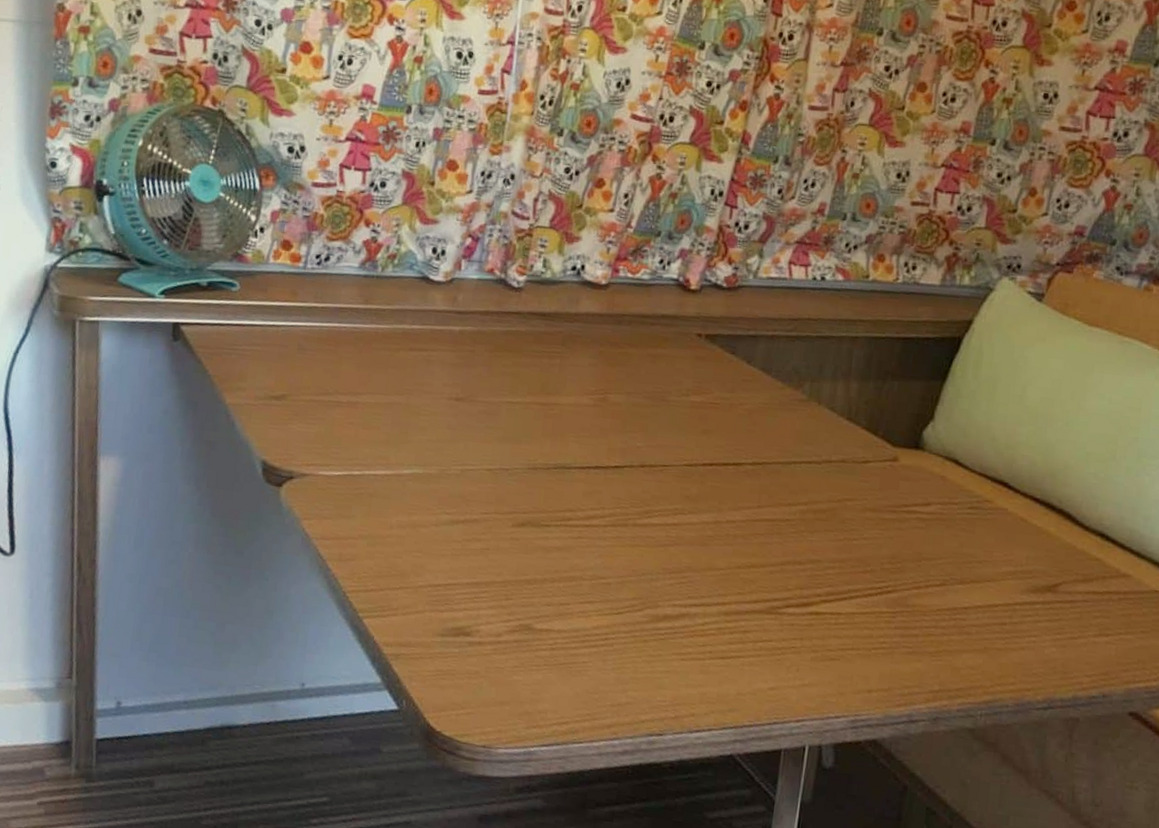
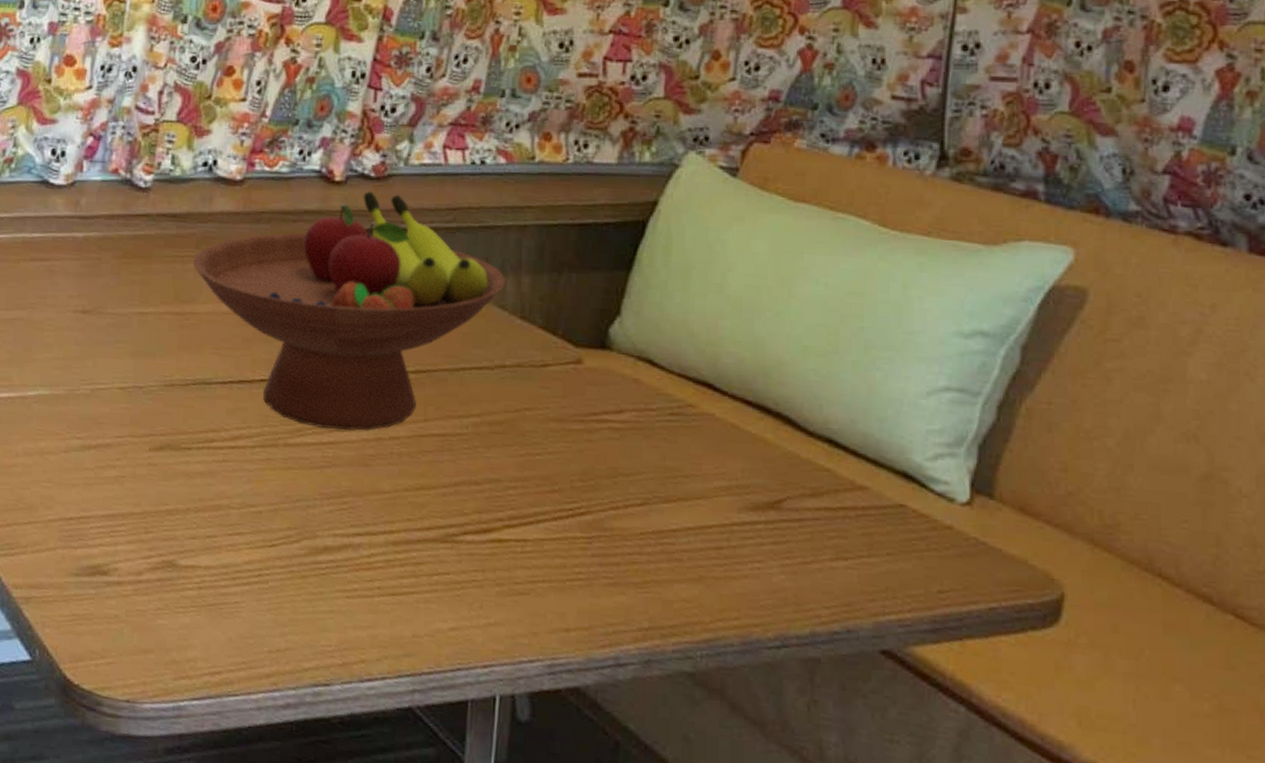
fruit bowl: none [558,300,837,514] -> present [193,191,506,431]

